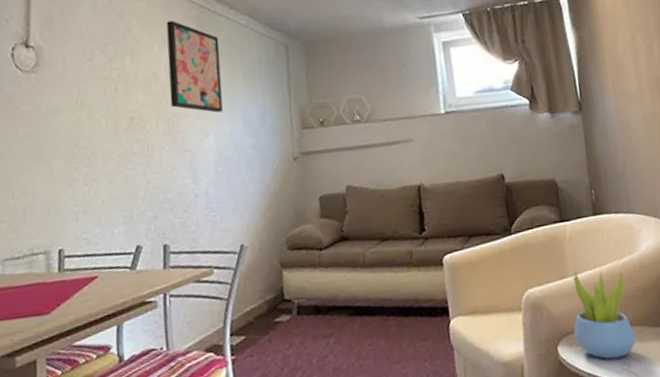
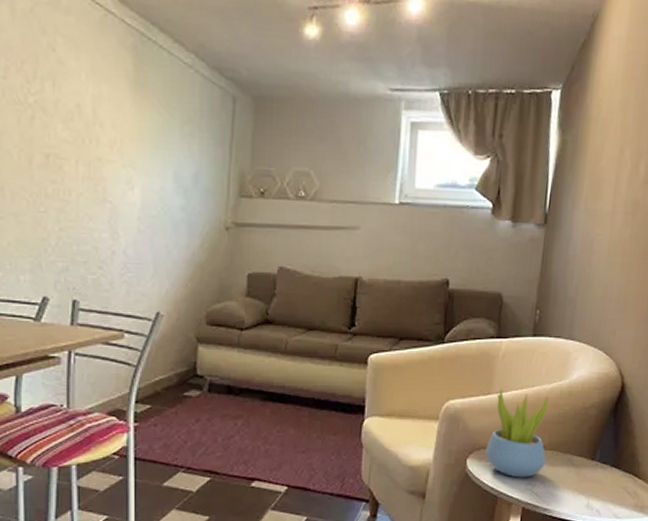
wall art: present [166,20,223,113] -> none [94,45,157,164]

